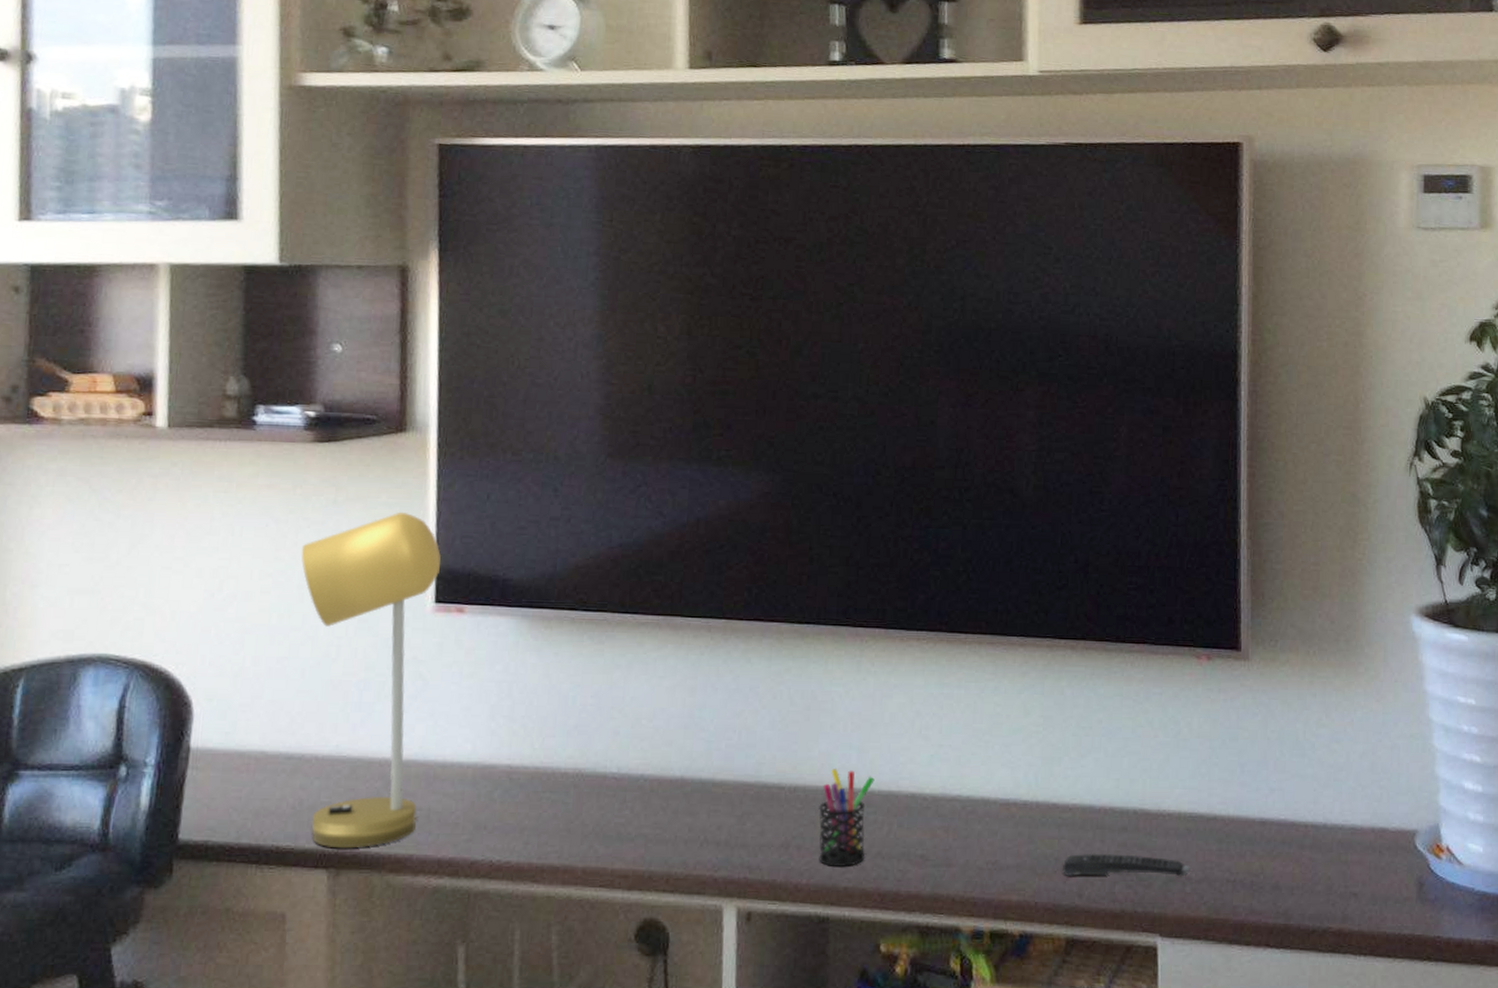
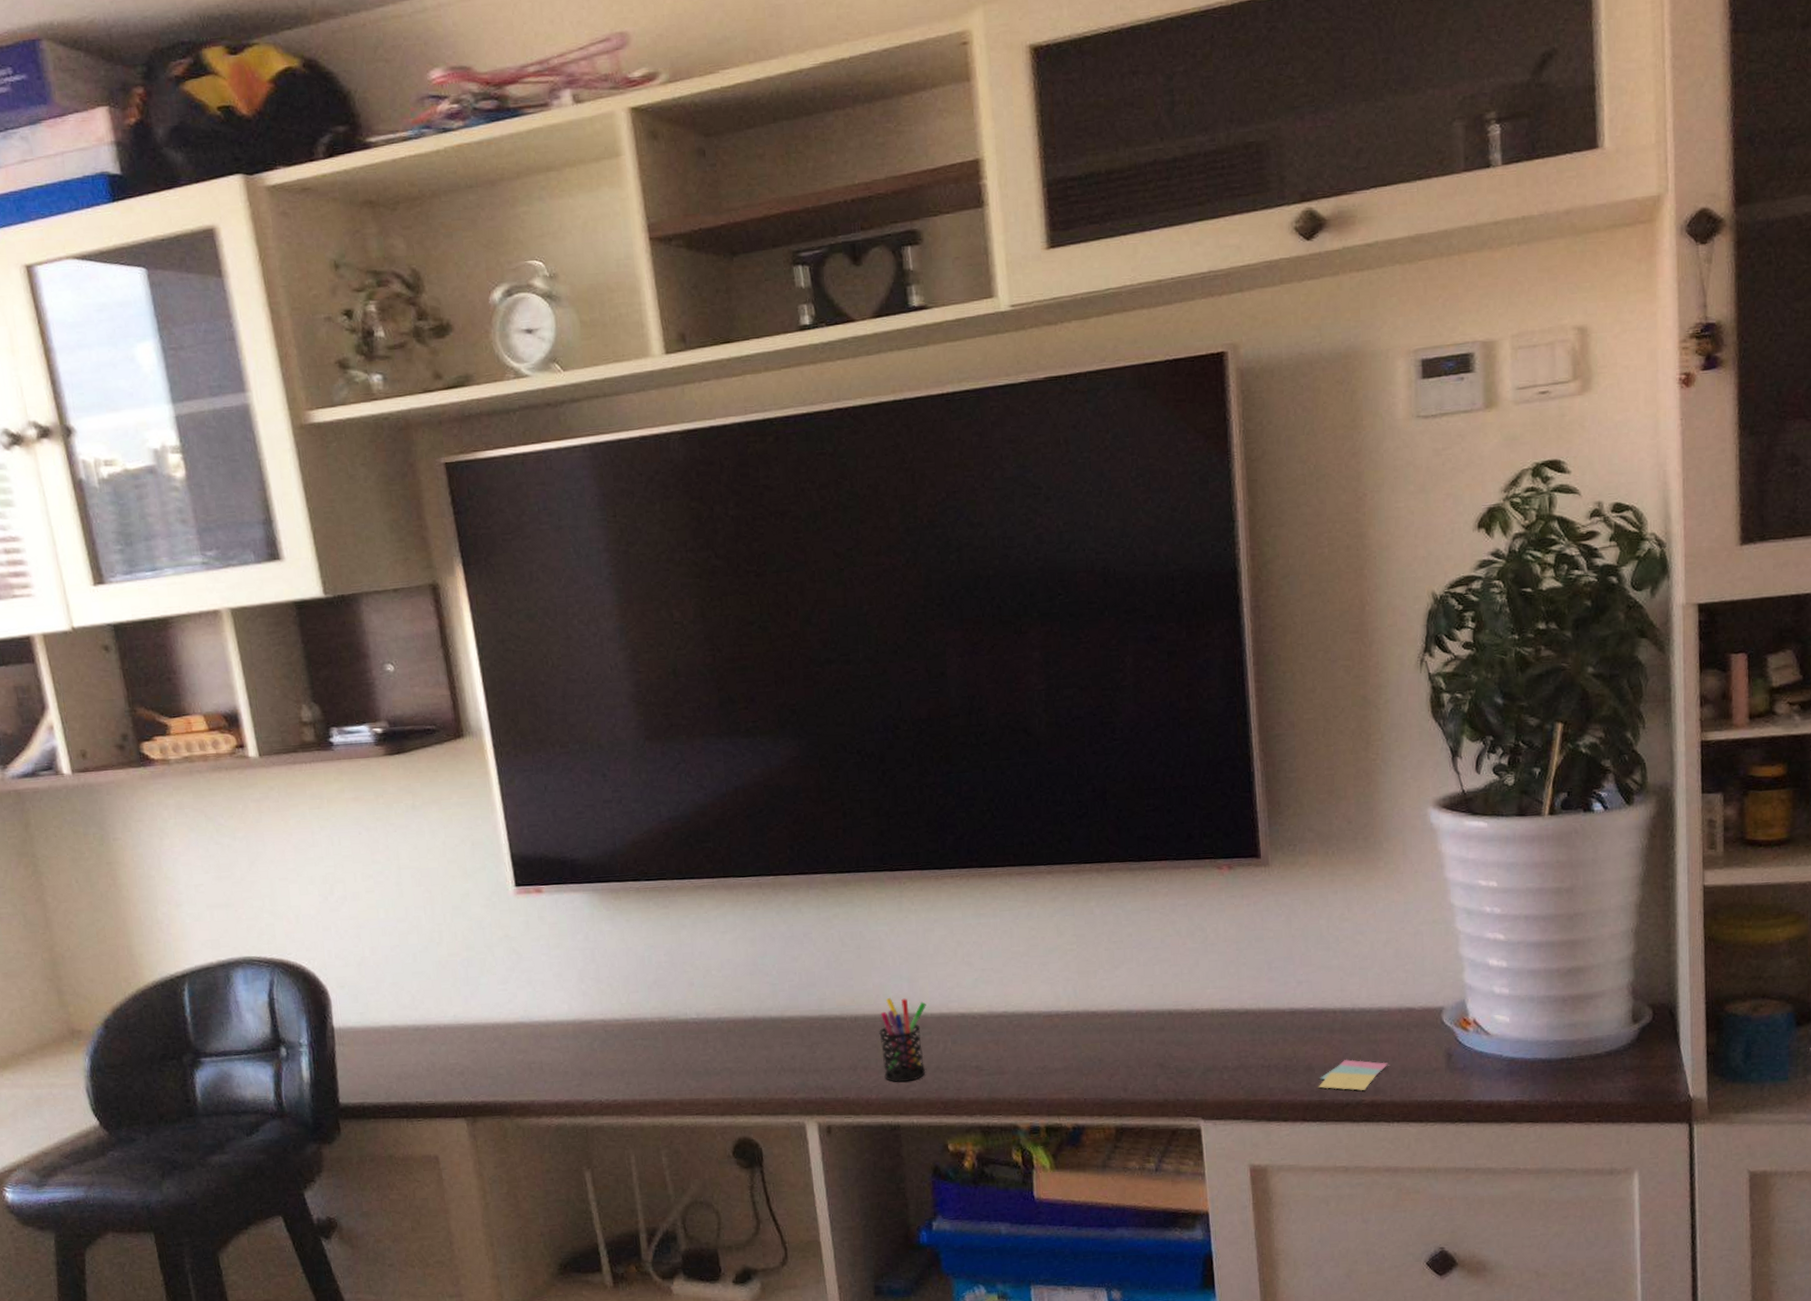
desk lamp: present [301,511,441,849] -> none [393,809,533,1101]
remote control: present [1063,853,1190,877] -> none [1107,1050,1226,1074]
sticky notes: none [1284,880,1358,916] -> present [1318,1059,1388,1091]

